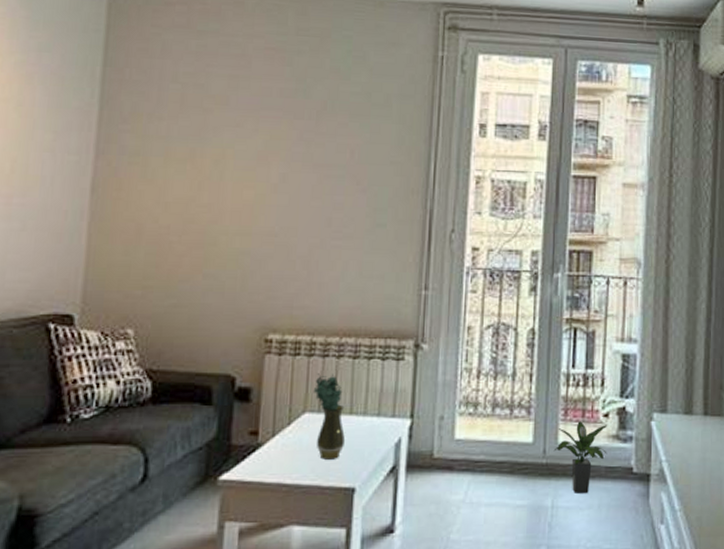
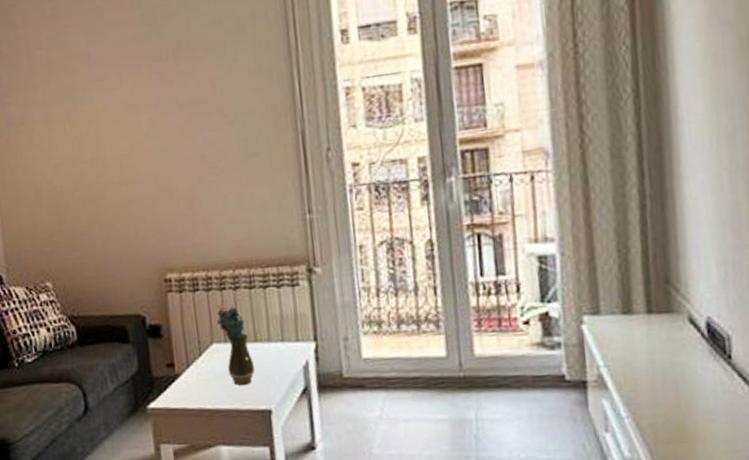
potted plant: present [553,421,607,493] -> none [470,331,533,405]

